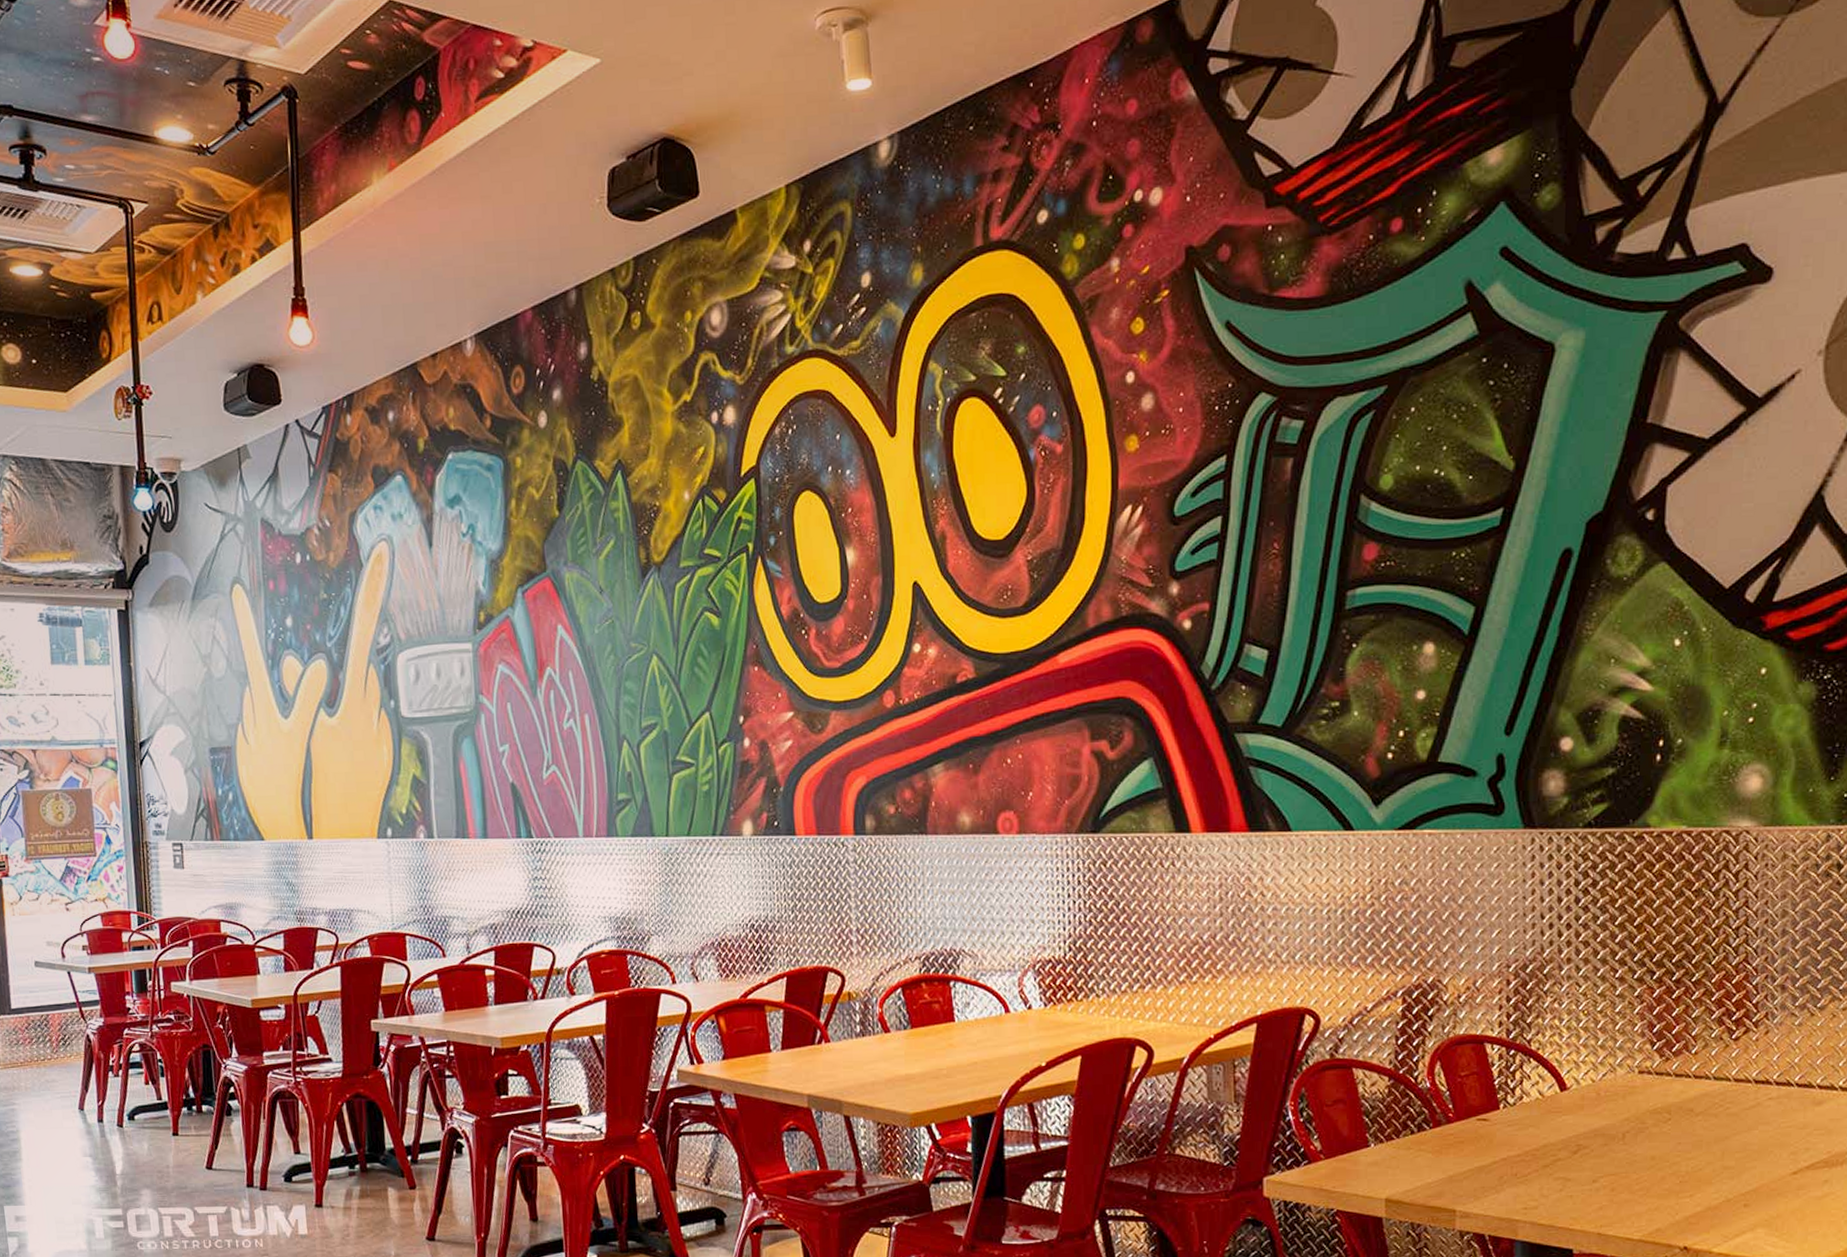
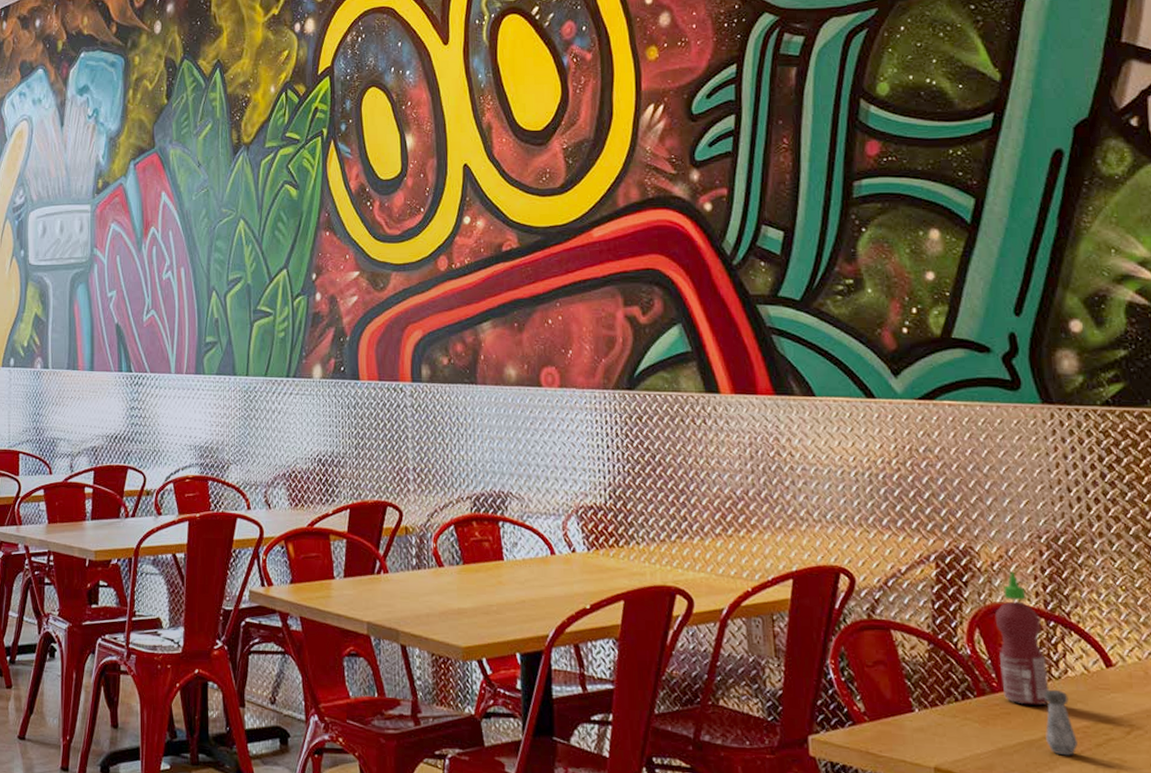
hot sauce: none [1456,1002,1504,1133] -> present [994,571,1050,706]
salt shaker: none [1496,1115,1526,1179] -> present [1044,689,1078,756]

